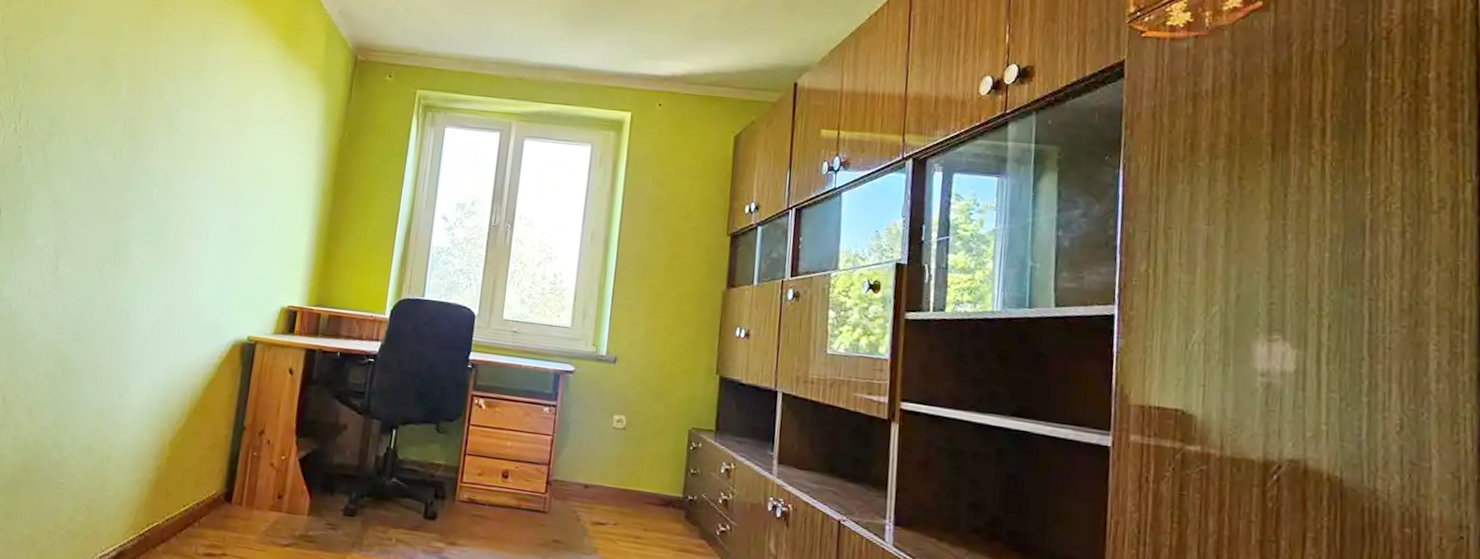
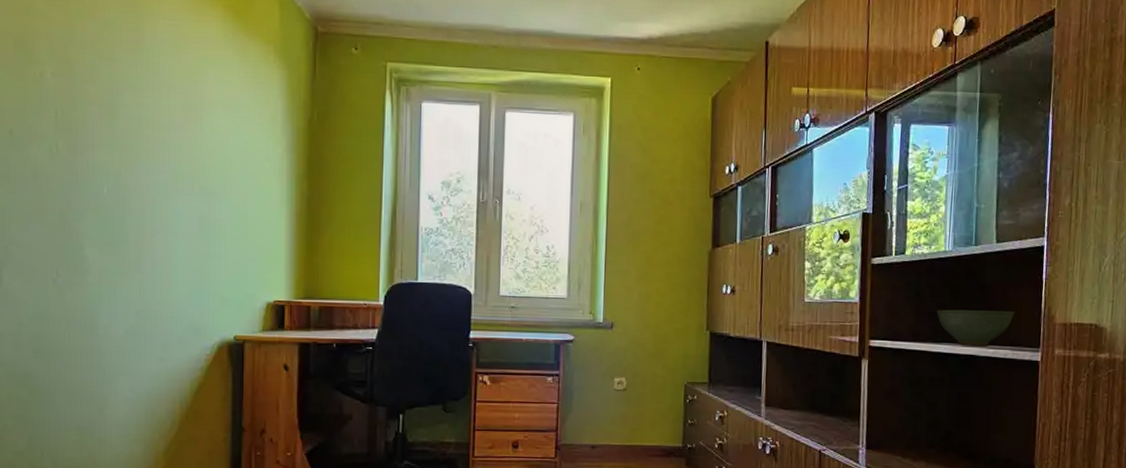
bowl: none [981,375,1078,423] -> present [936,309,1015,347]

